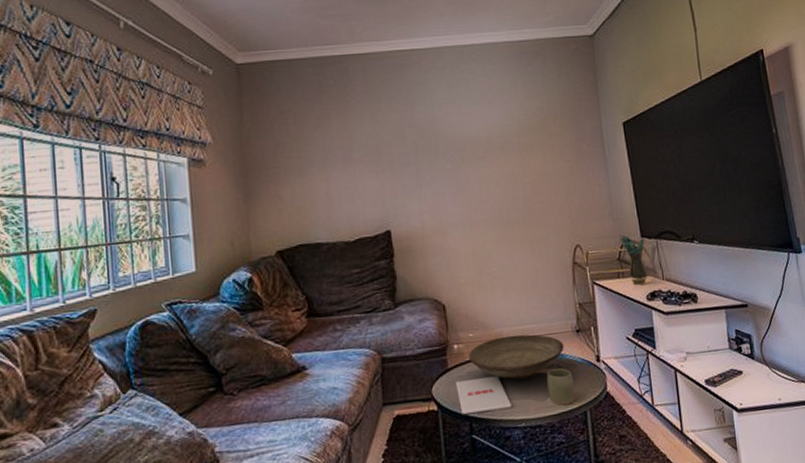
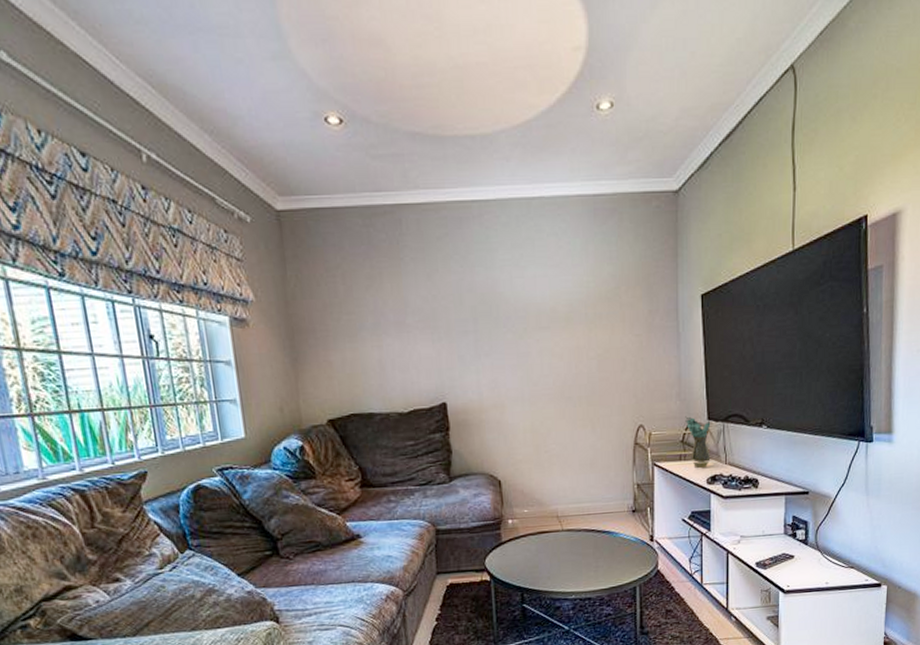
magazine: present [456,375,513,415] -> none [509,550,564,586]
decorative bowl: present [469,334,564,380] -> none [523,512,619,555]
mug: present [546,368,575,405] -> none [599,546,627,580]

